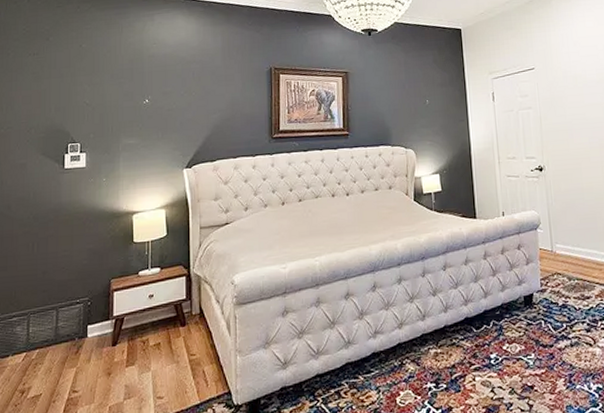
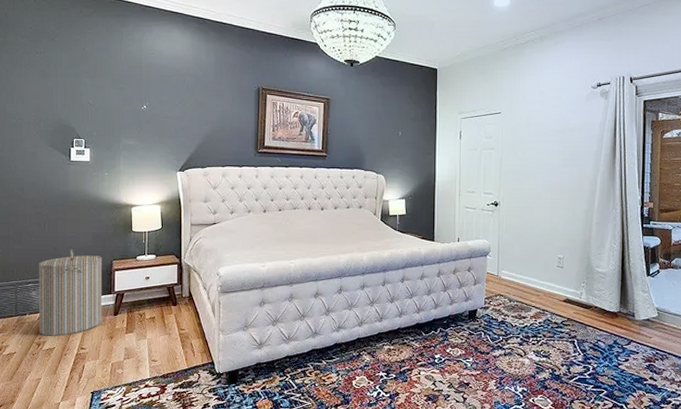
laundry hamper: none [23,270,99,381] -> present [38,249,103,336]

